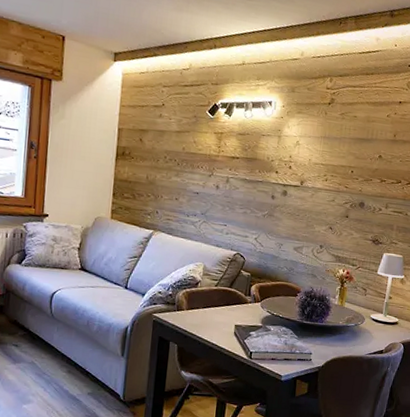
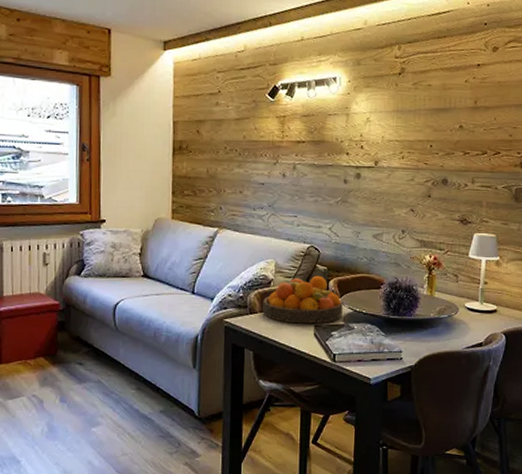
fruit bowl: none [189,280,262,324] -> present [263,275,343,324]

